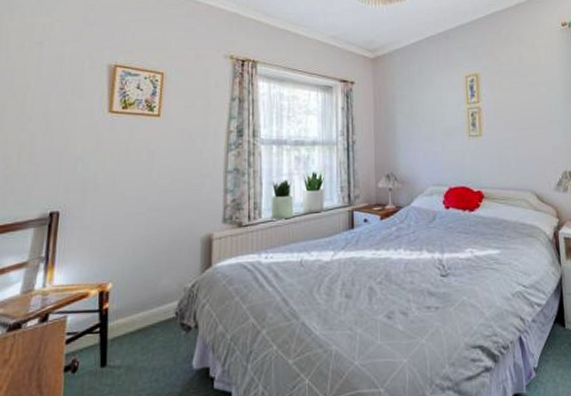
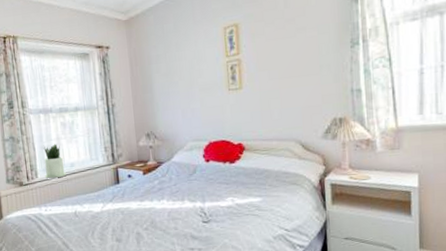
planter: present [301,168,324,214] -> none [69,132,91,172]

